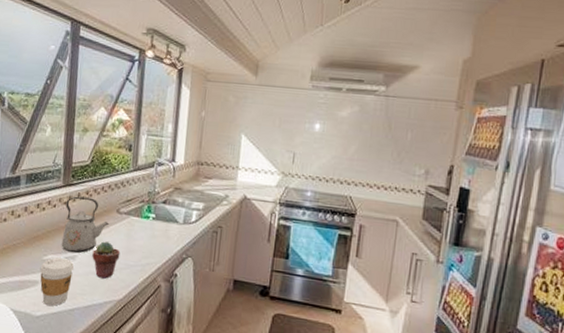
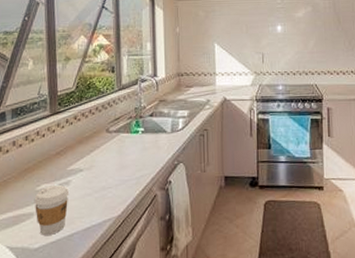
kettle: present [61,196,110,253] -> none [54,122,101,179]
potted succulent: present [92,241,121,279] -> none [86,162,114,198]

